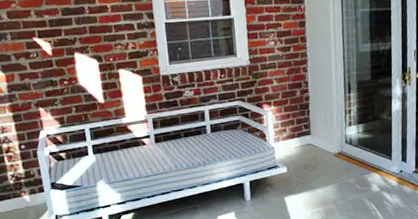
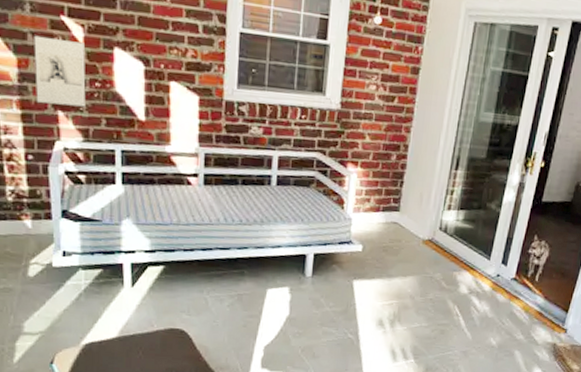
wall sculpture: none [16,54,59,106] -> present [34,35,86,107]

